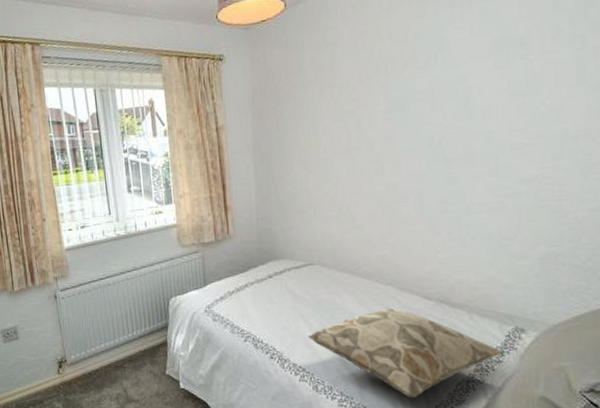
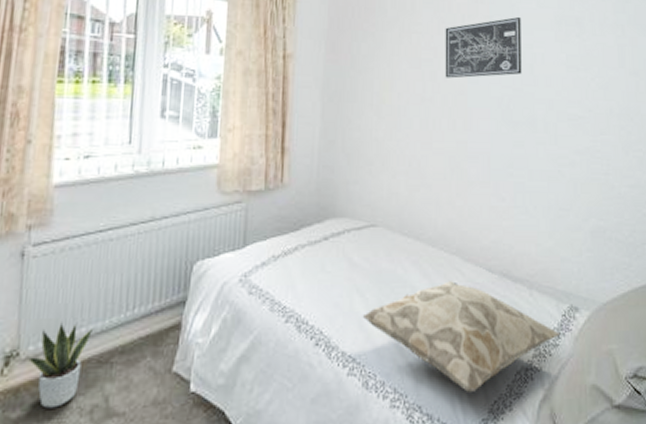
potted plant: none [72,340,109,395] -> present [28,322,94,408]
wall art: none [367,49,455,126] -> present [445,16,522,79]

